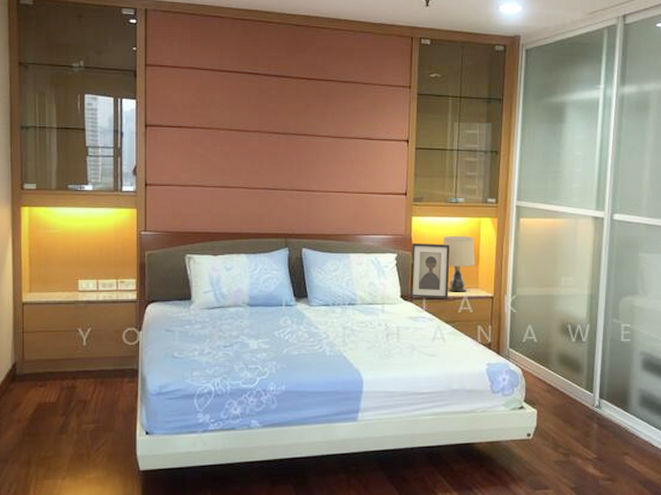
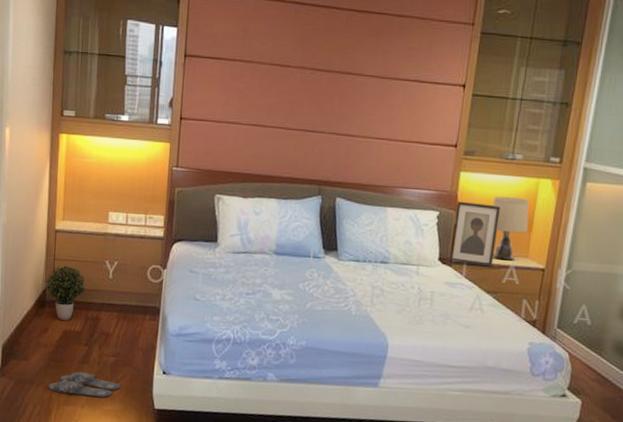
potted plant: none [14,337,59,394] -> present [45,265,86,322]
slippers: none [24,443,103,468] -> present [48,371,121,398]

